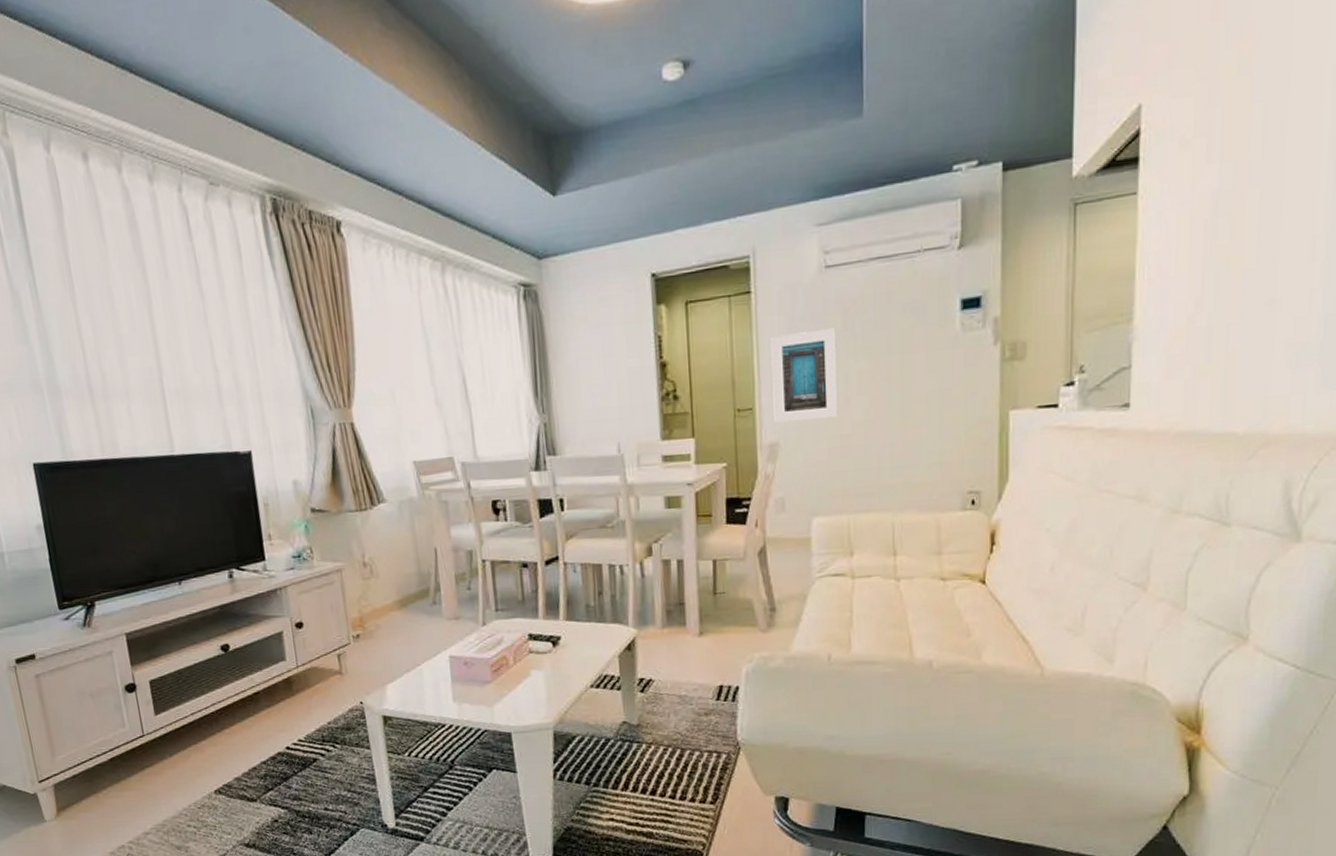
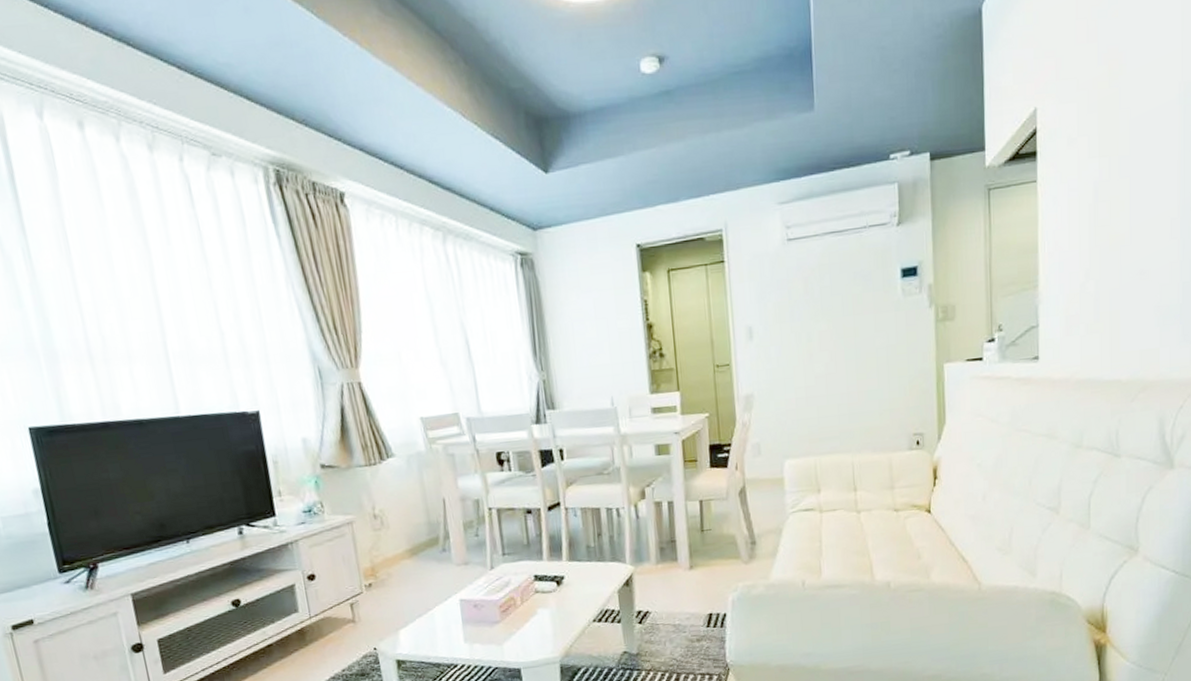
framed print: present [770,328,839,423] -> none [743,293,804,377]

